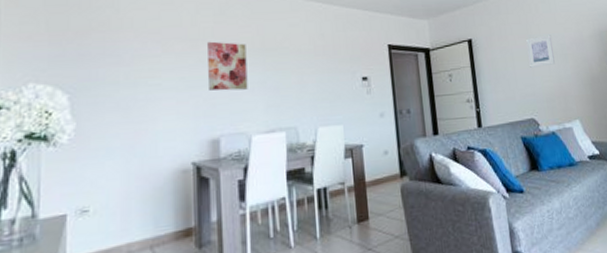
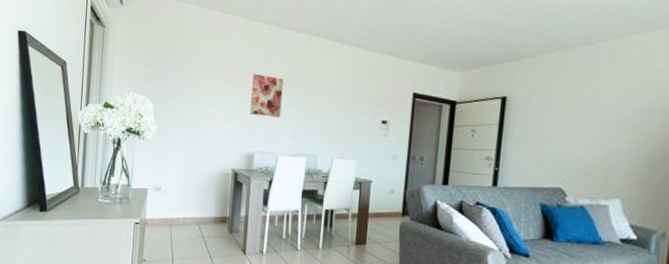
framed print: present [526,35,555,68] -> none [571,101,610,136]

